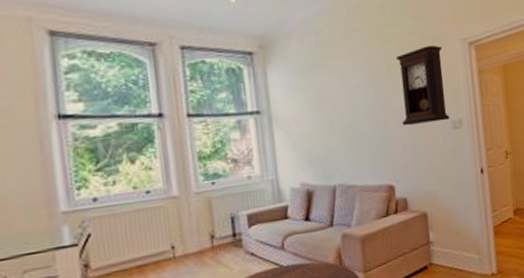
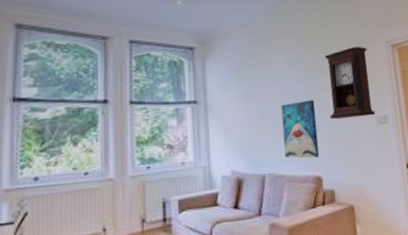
wall art: none [350,105,392,168] -> present [281,99,320,158]

